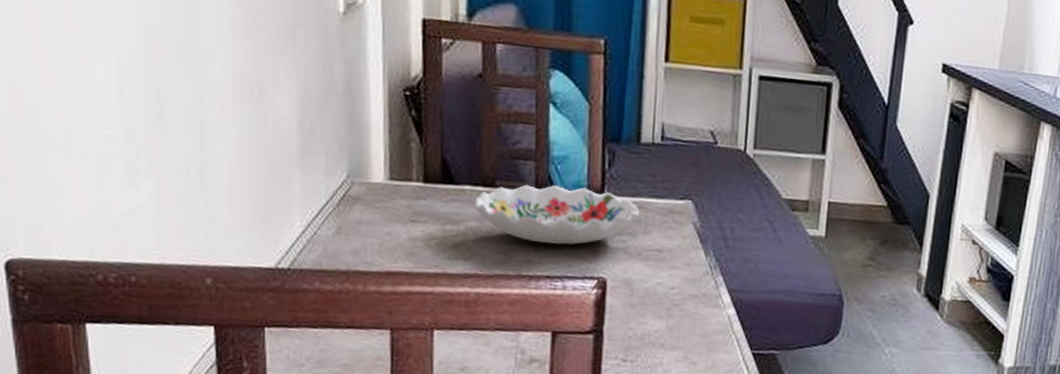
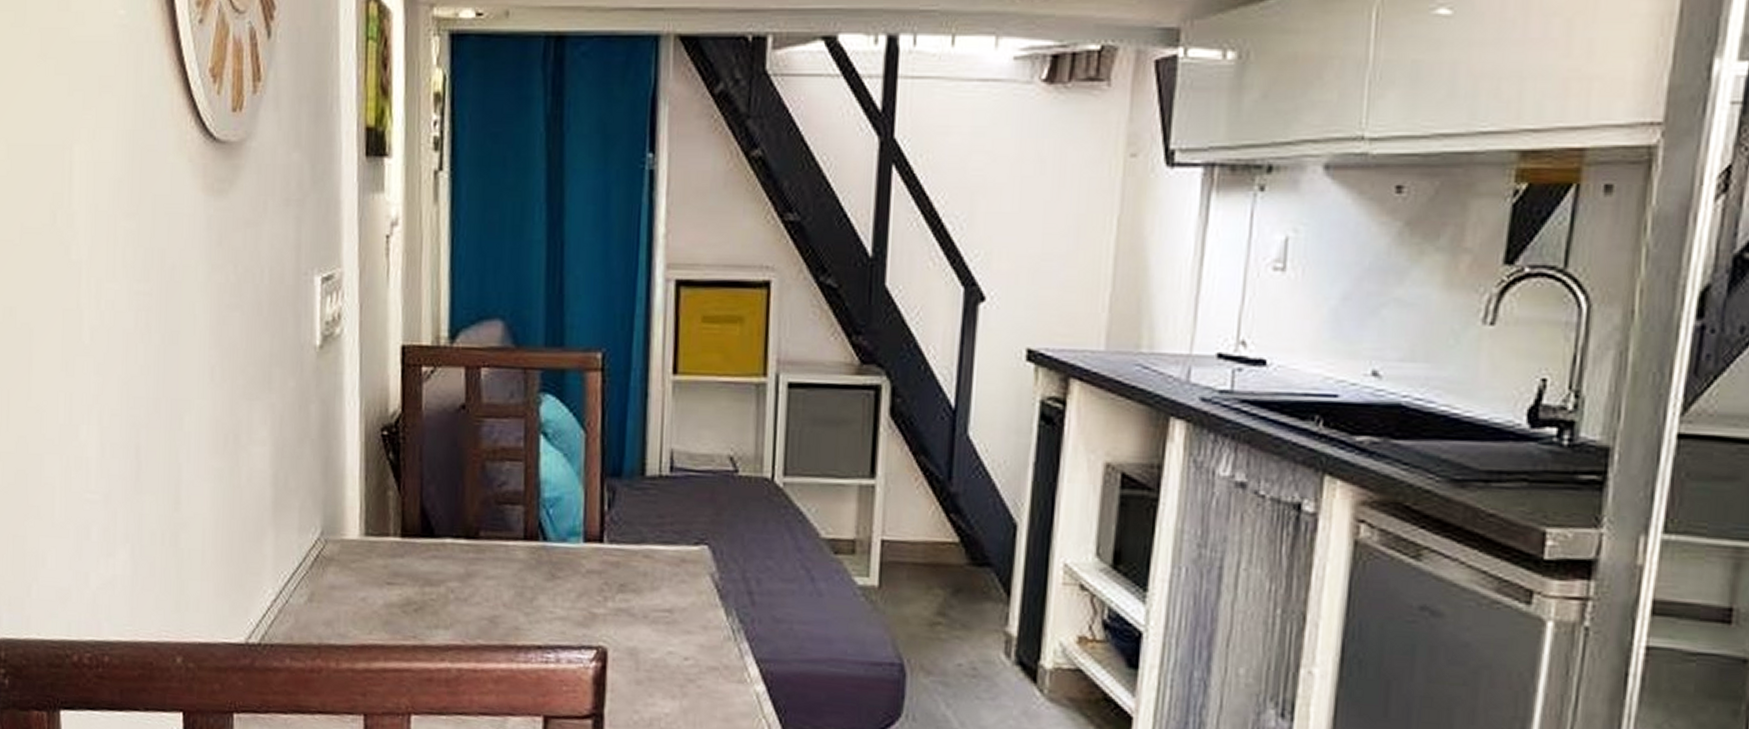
decorative bowl: present [474,185,639,245] -> none [456,534,645,607]

